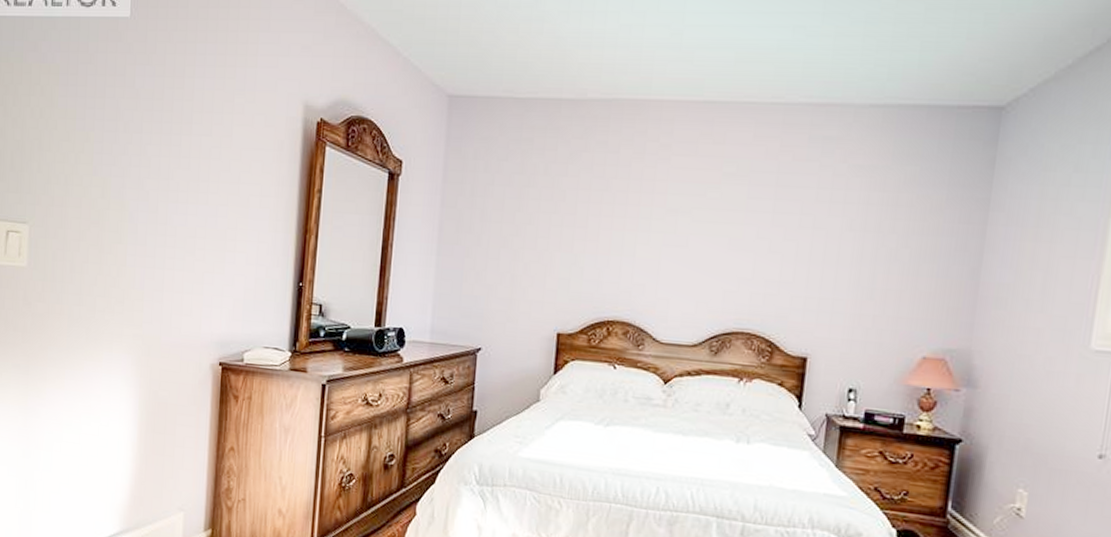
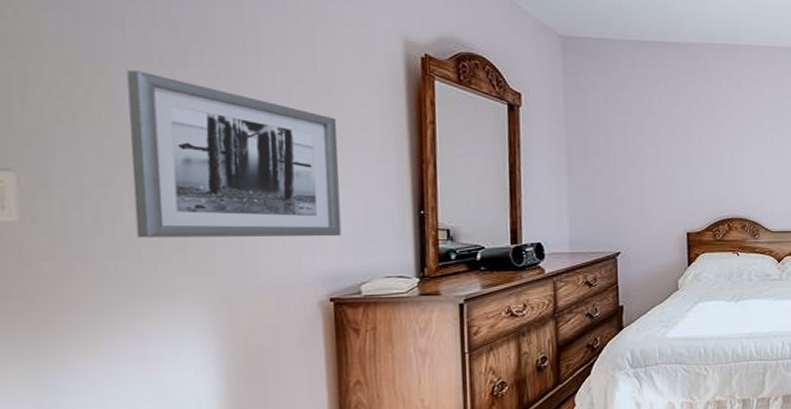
wall art: none [94,138,242,303] -> present [127,70,341,238]

